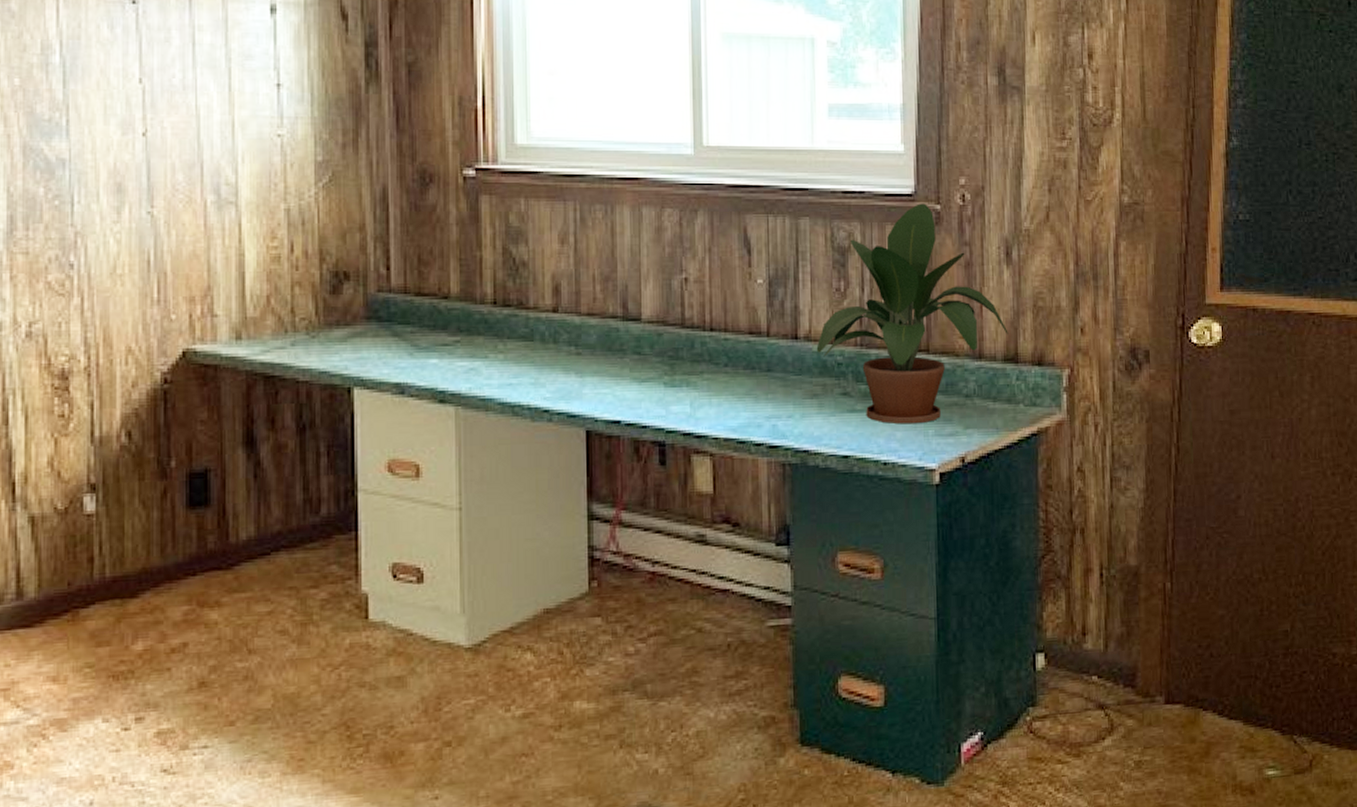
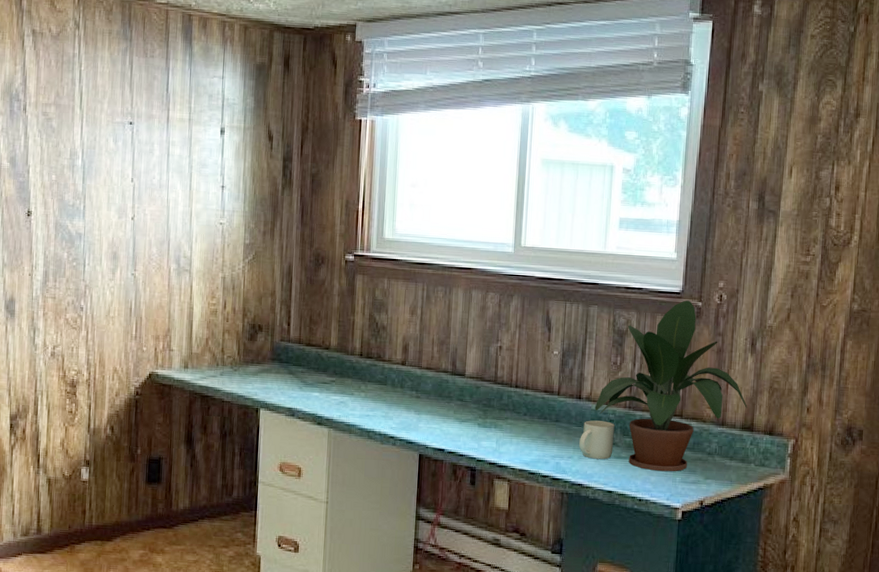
mug: none [800,365,845,416] -> present [579,420,615,460]

